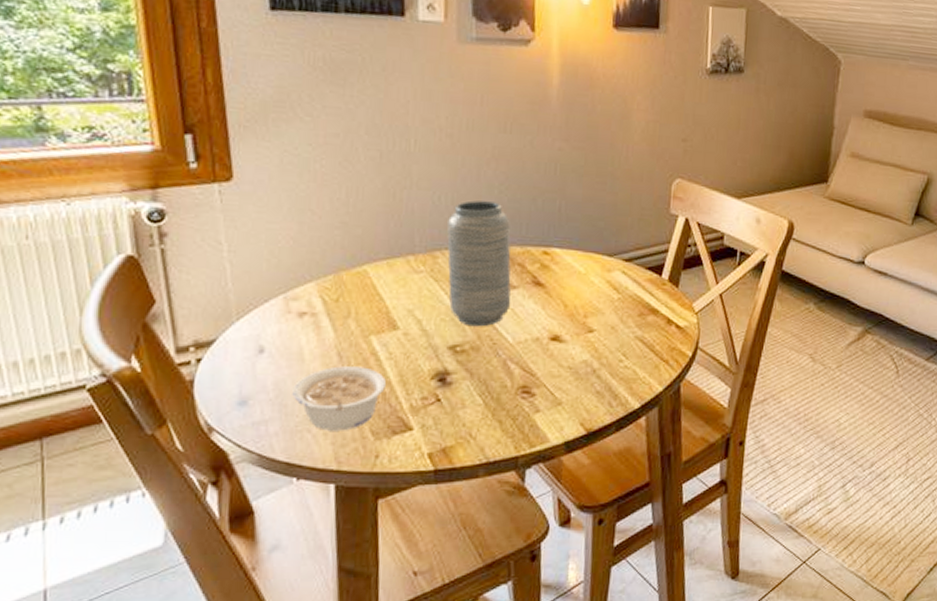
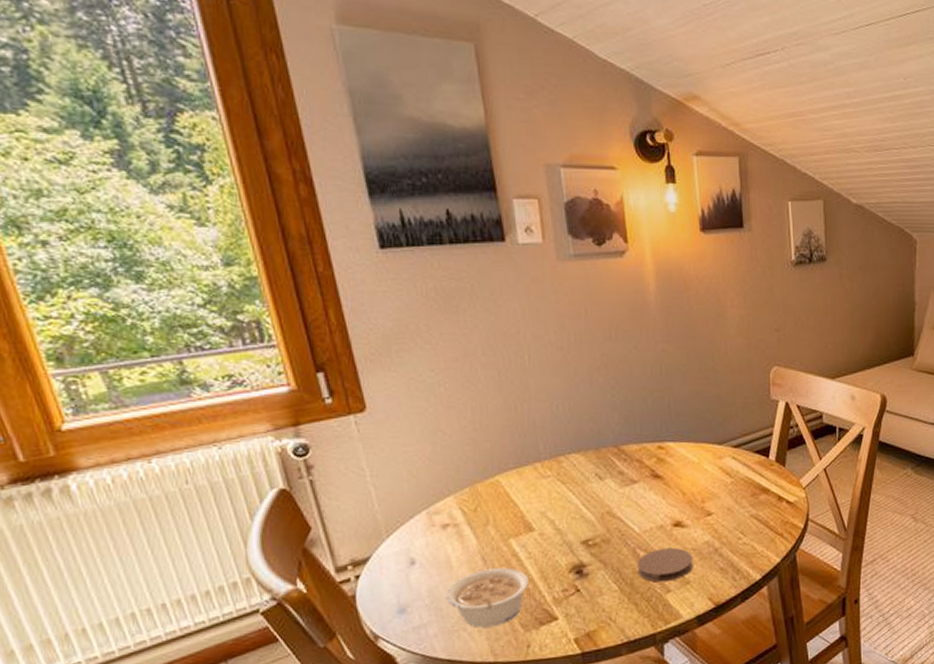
vase: present [446,200,511,327] -> none [566,406,634,522]
coaster: none [506,363,569,401] -> present [637,547,694,583]

